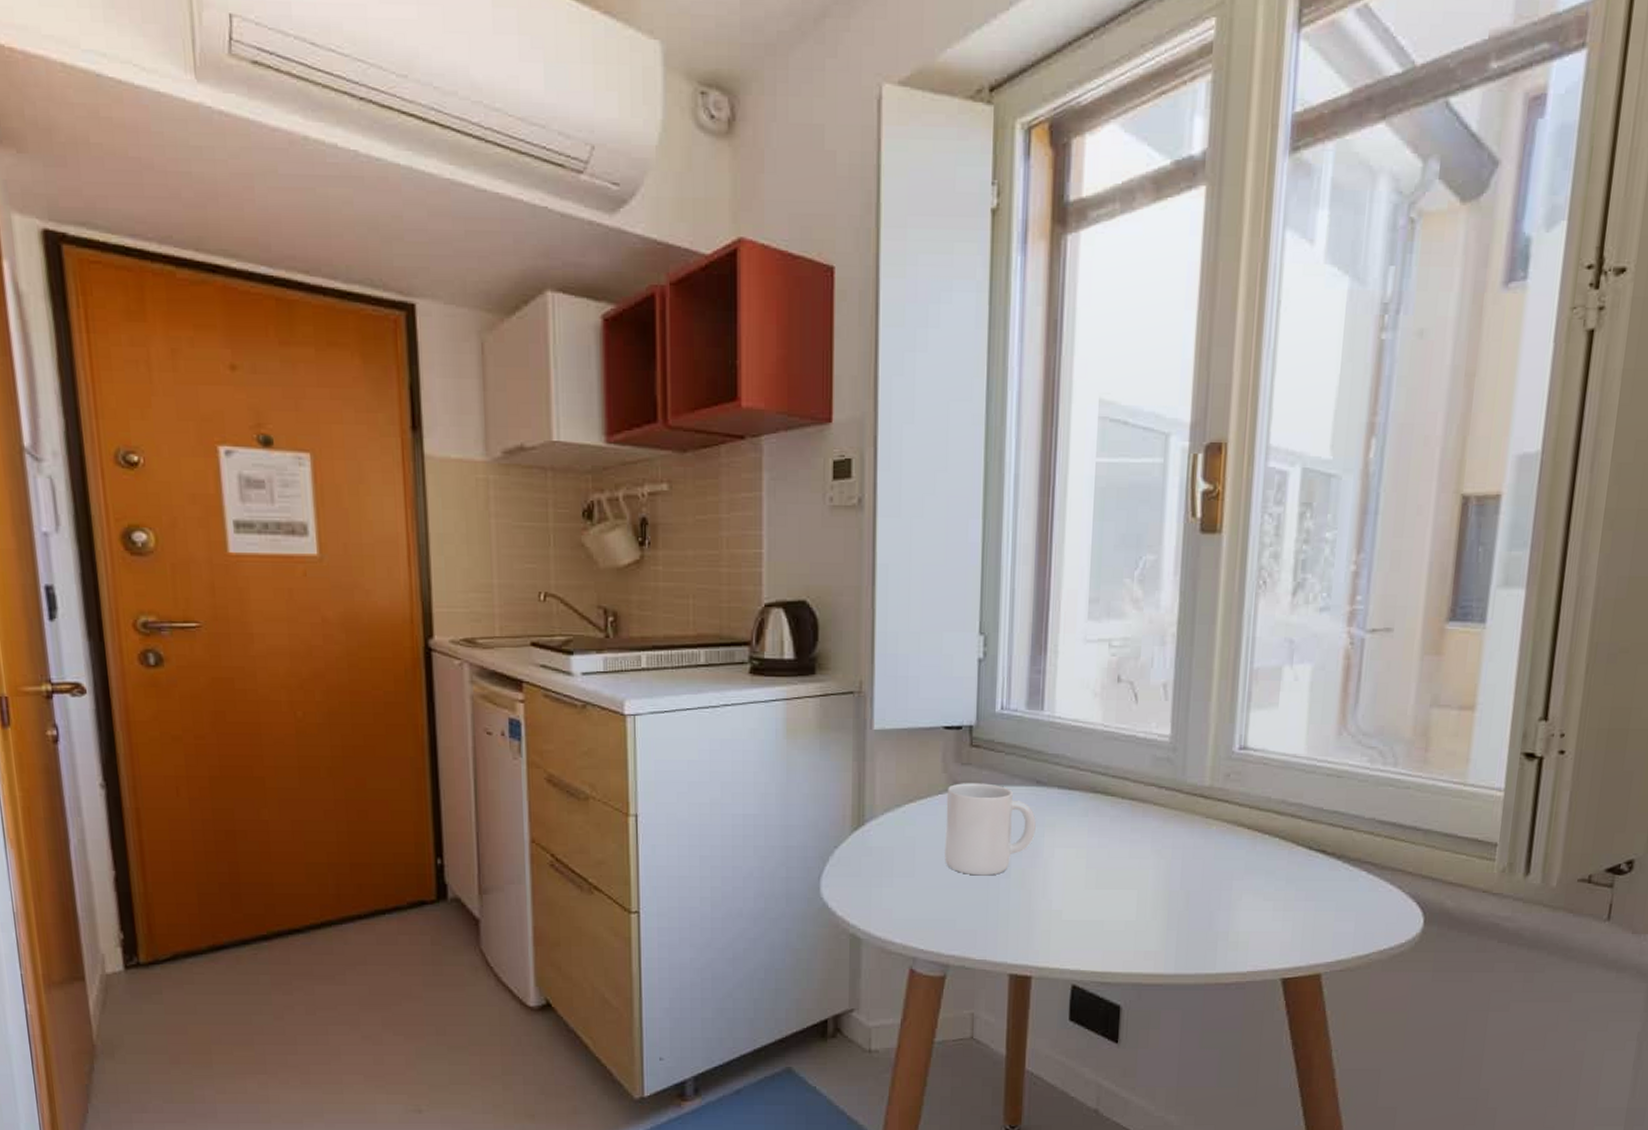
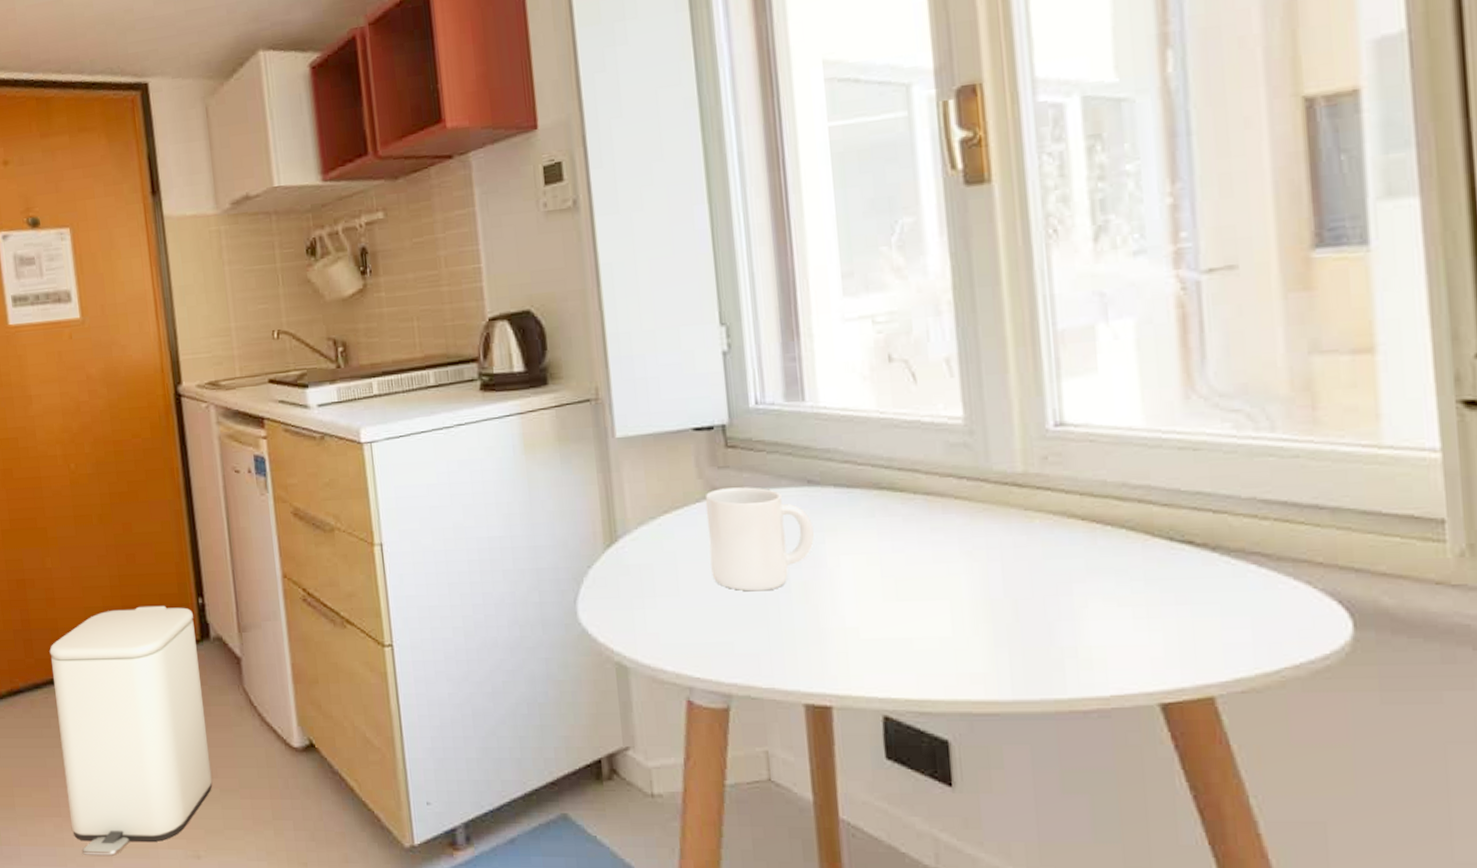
pedal bin: none [261,864,440,1113] -> present [49,605,213,857]

